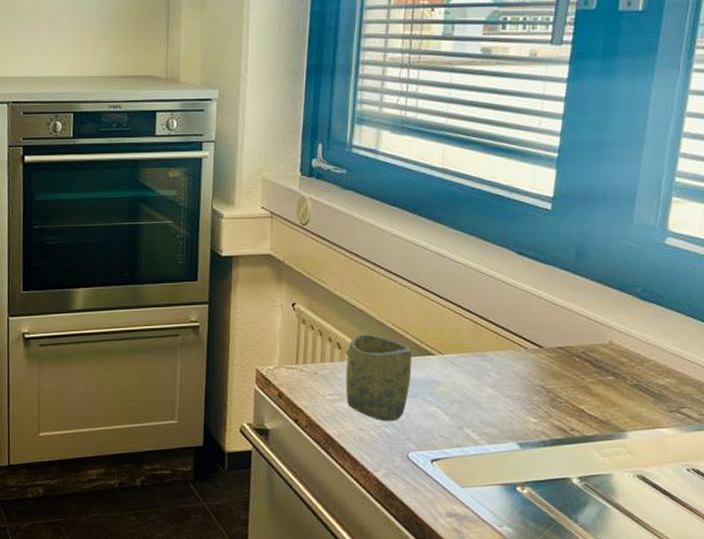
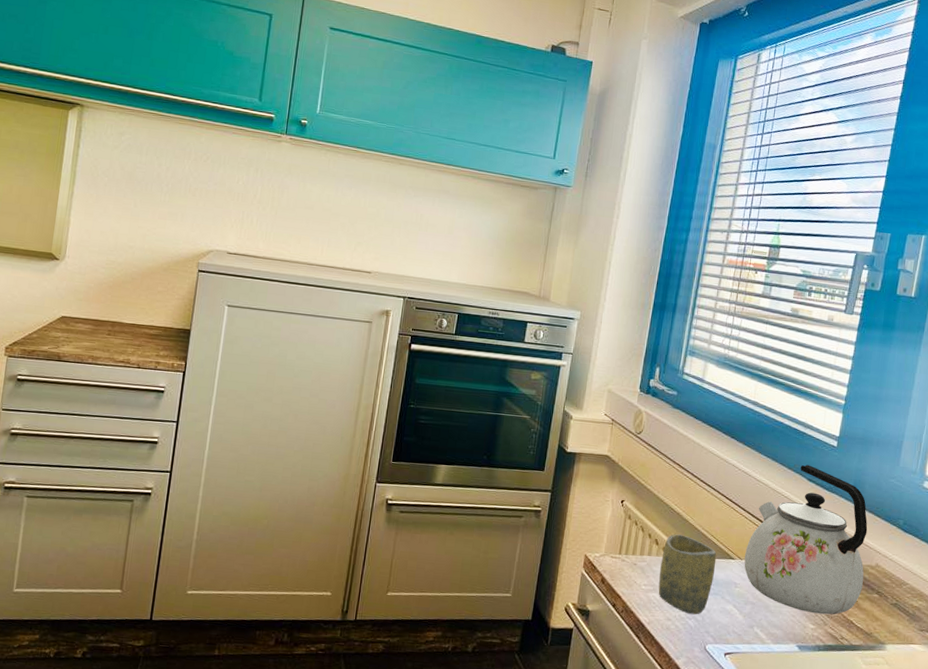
kettle: none [446,235,597,406] -> present [744,464,868,615]

